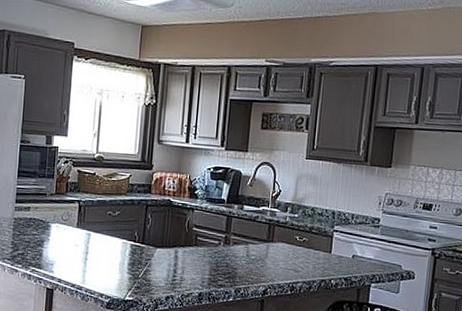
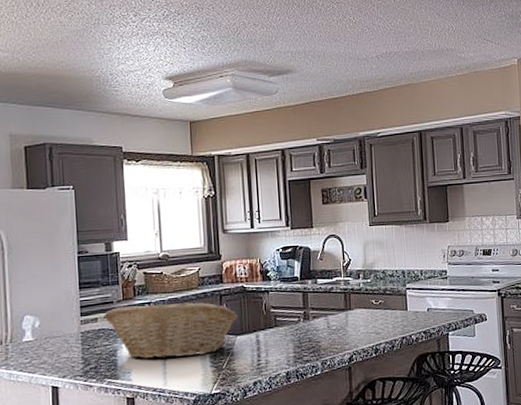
fruit basket: none [36,200,160,261] -> present [103,302,238,359]

